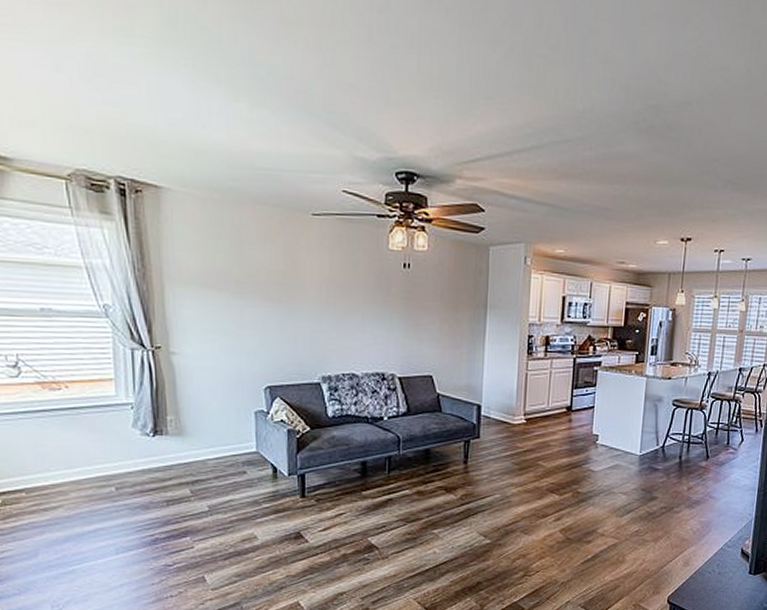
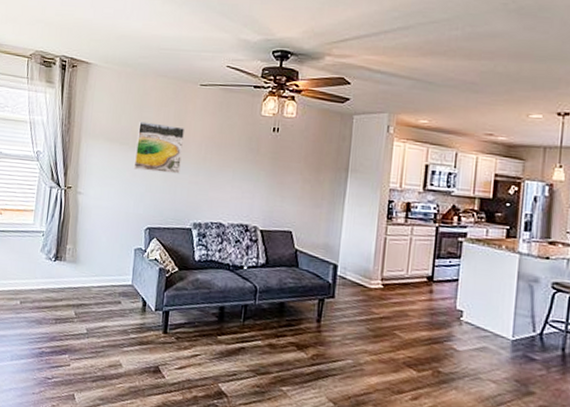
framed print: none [238,262,299,322] -> present [133,121,184,174]

